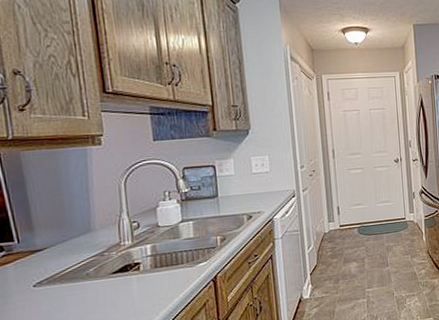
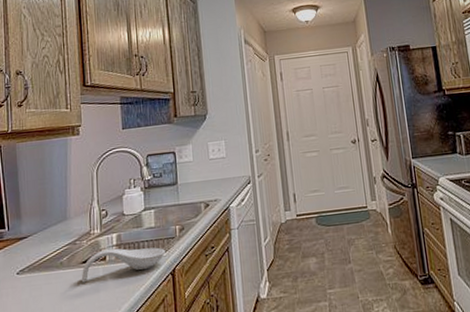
spoon rest: none [112,256,206,293] -> present [81,247,165,283]

